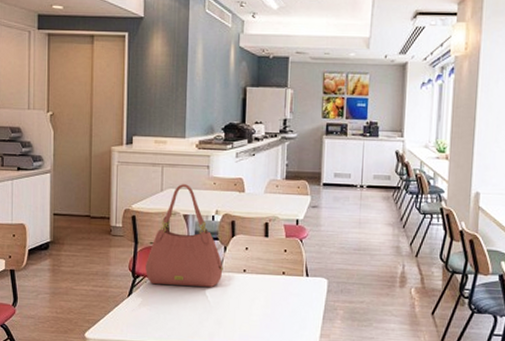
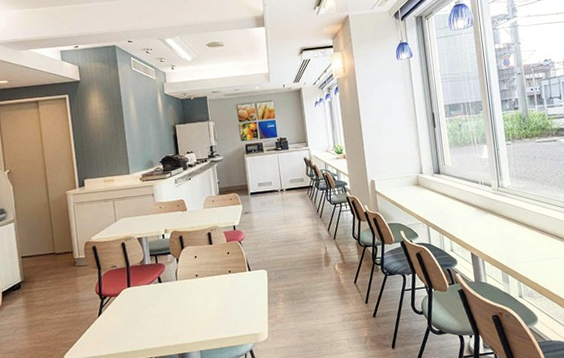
handbag: present [145,184,223,287] -> none [110,212,179,302]

